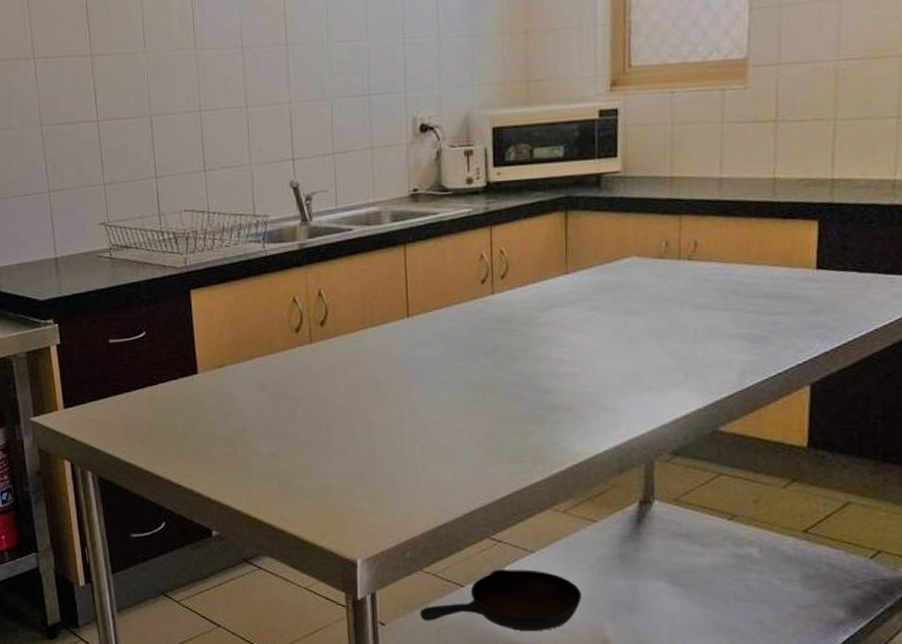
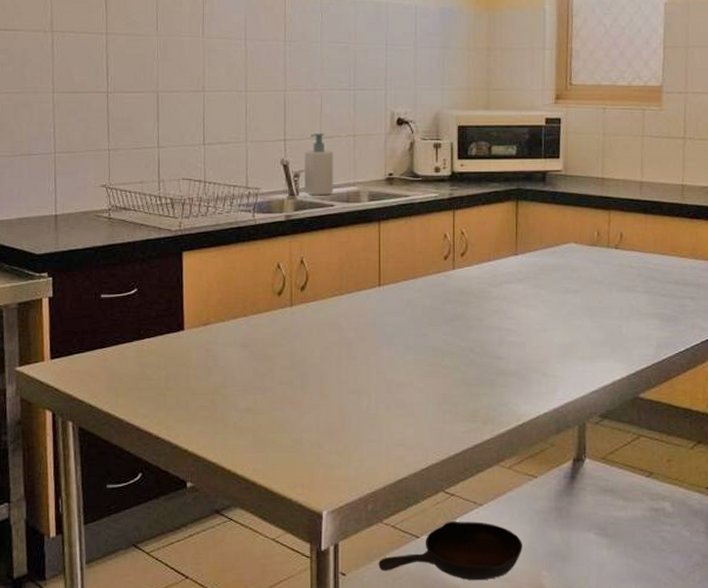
soap bottle: none [316,147,351,220] -> present [304,132,334,196]

